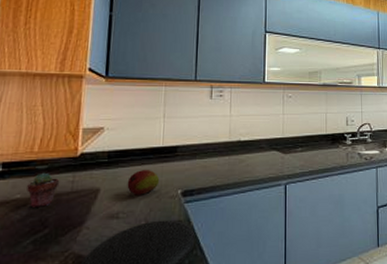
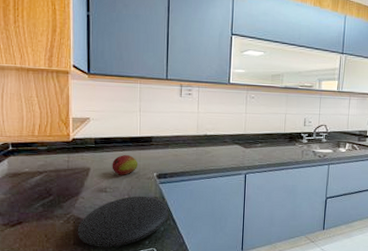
potted succulent: present [27,172,60,208] -> none [33,152,58,180]

